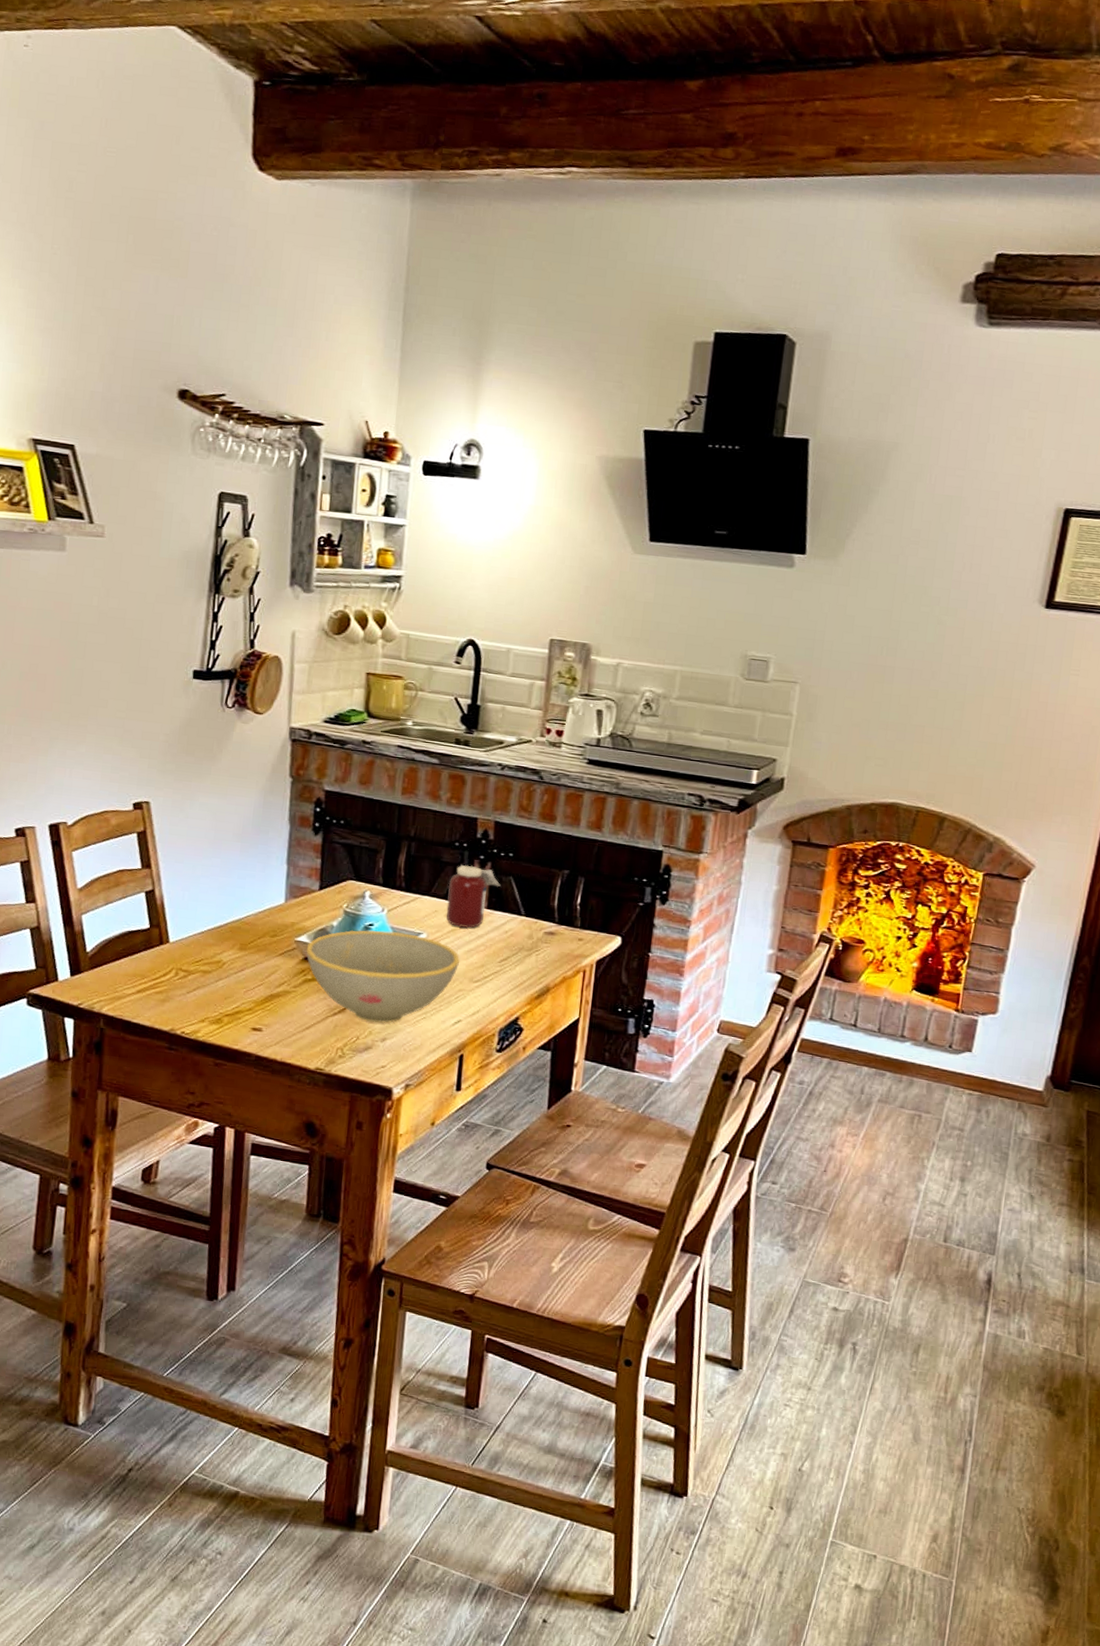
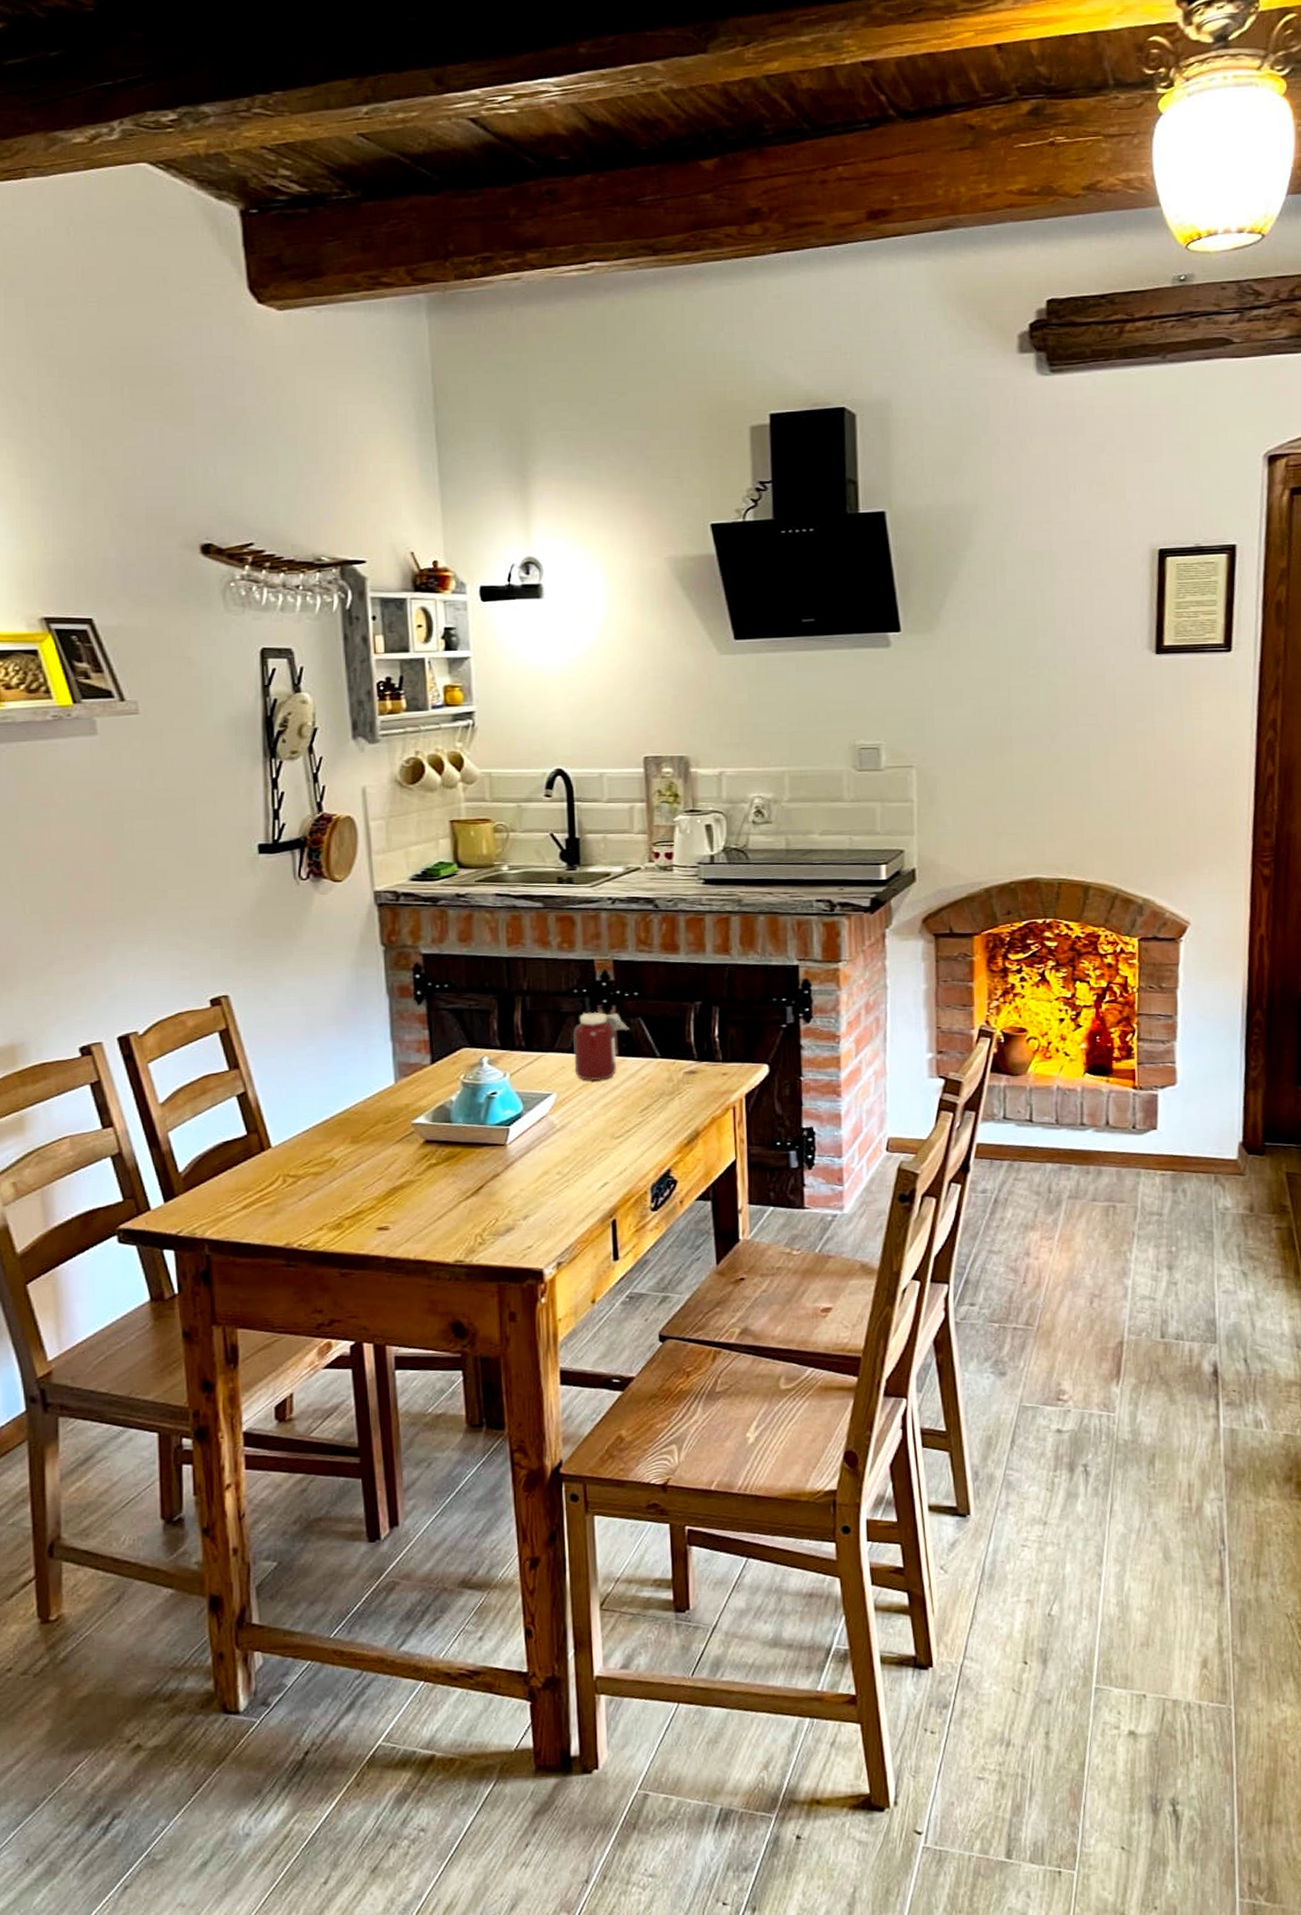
bowl: present [306,930,460,1023] -> none [426,1096,597,1201]

